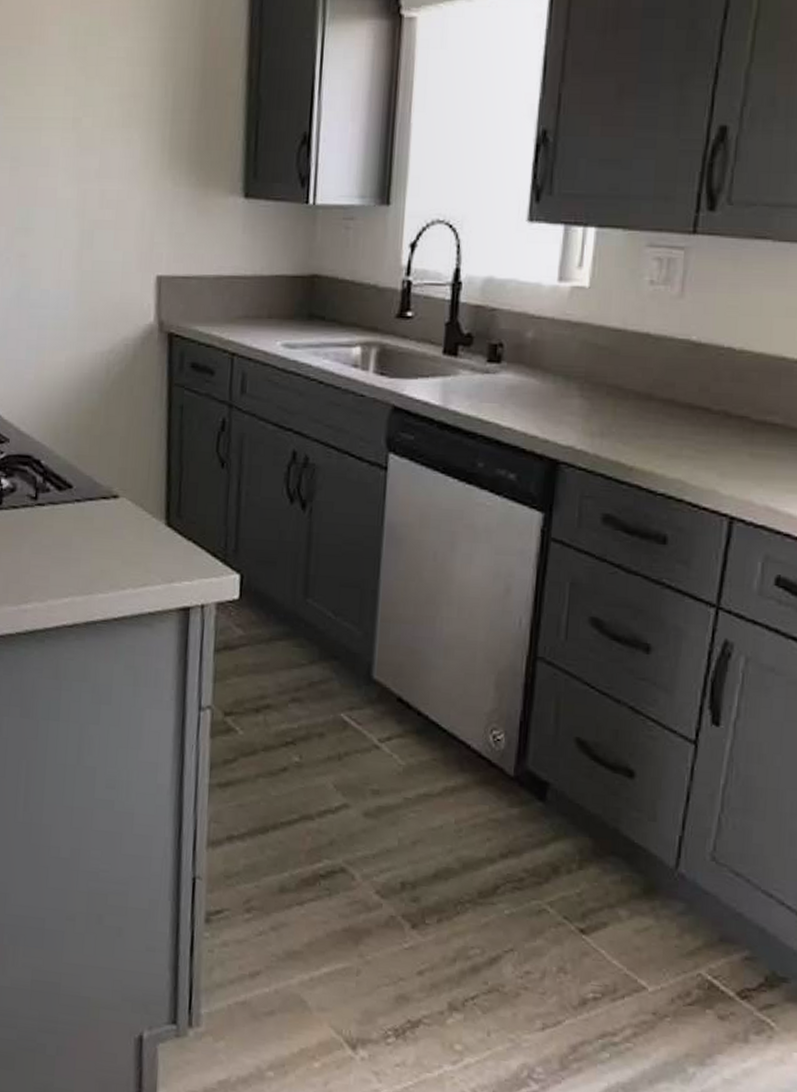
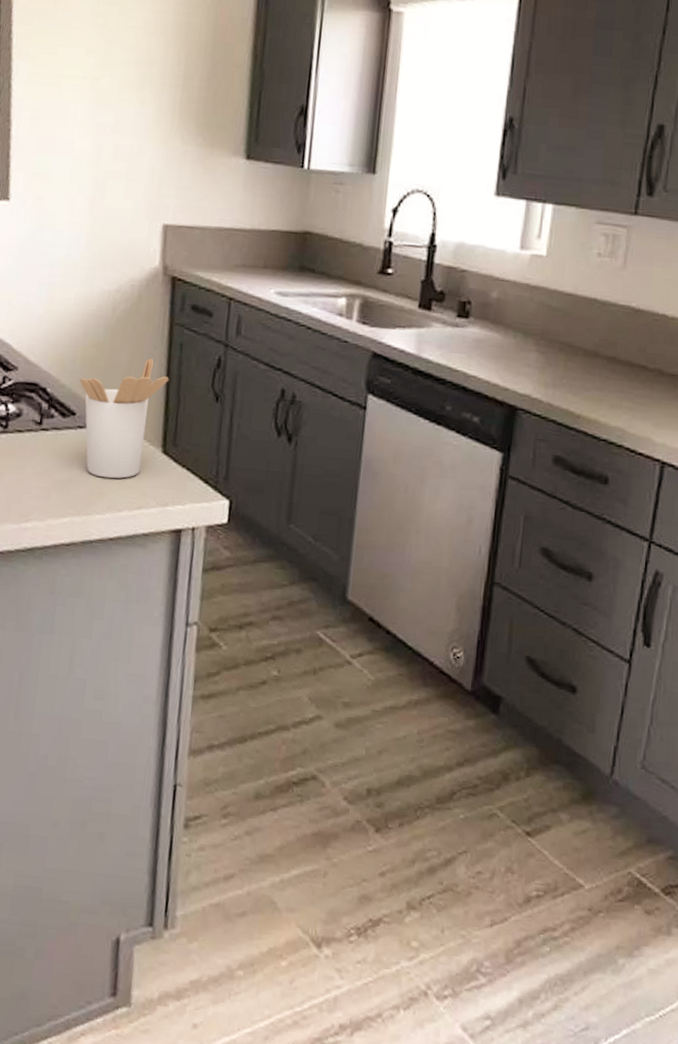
utensil holder: none [75,423,170,555] -> present [79,358,169,479]

